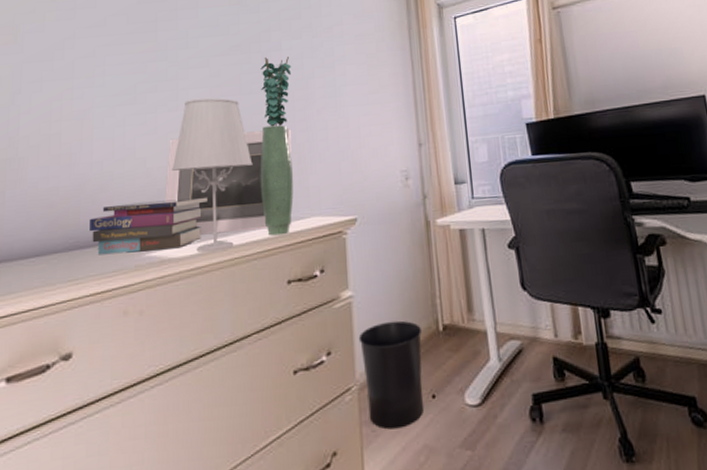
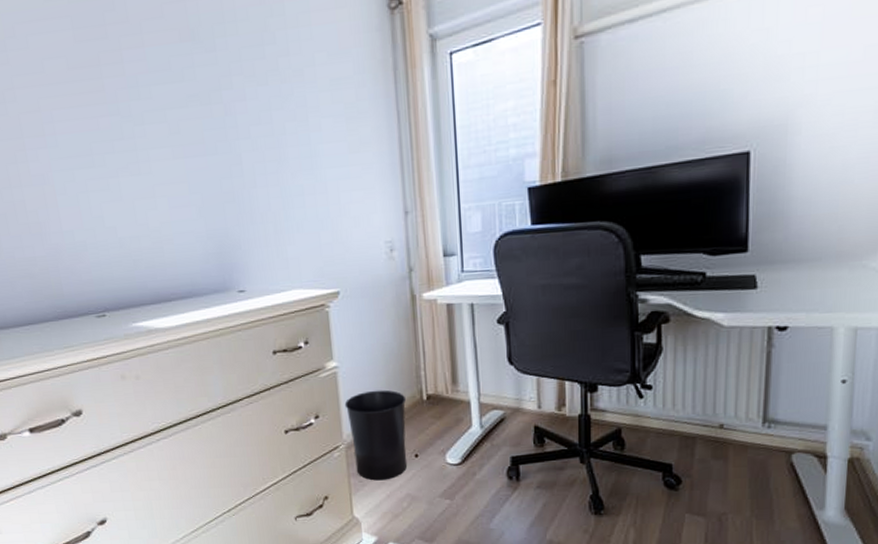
books: present [90,197,207,255] -> none [72,268,185,324]
picture frame: present [165,128,292,235] -> none [137,194,273,306]
table lamp: present [172,98,253,253] -> none [144,159,227,324]
vase: present [259,57,294,236] -> none [224,108,273,308]

